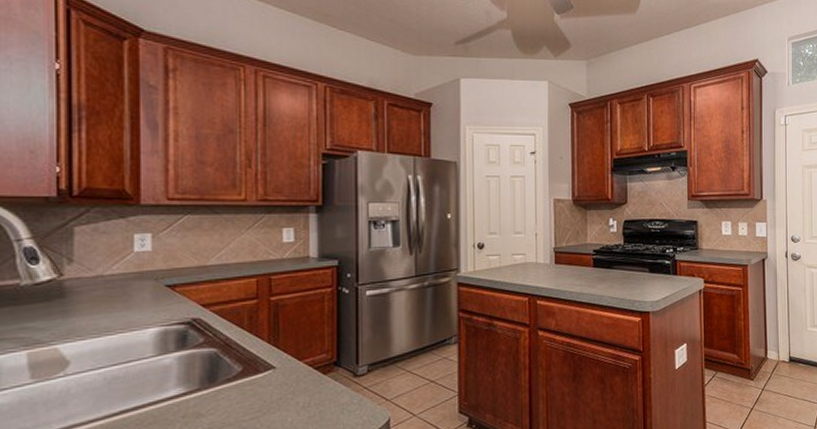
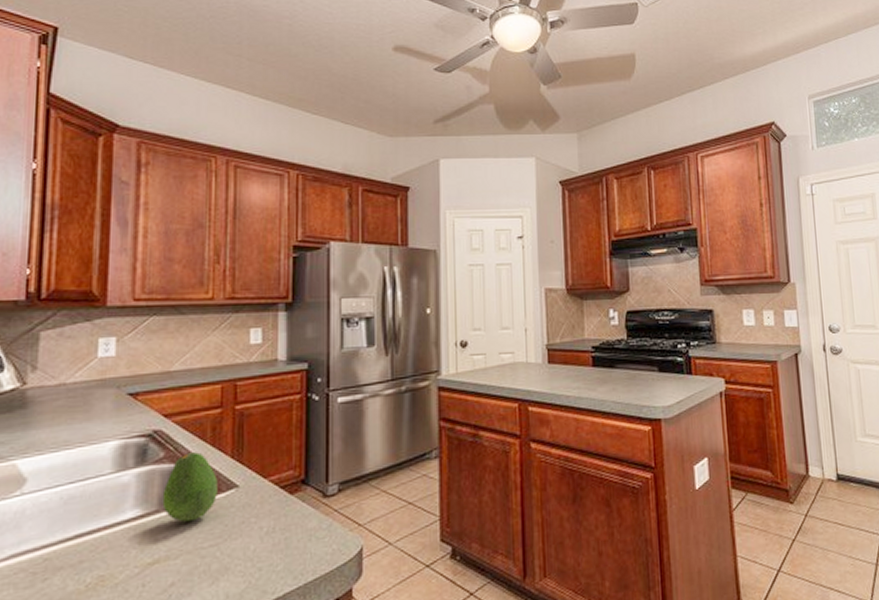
fruit: none [203,338,256,399] -> present [162,452,218,522]

